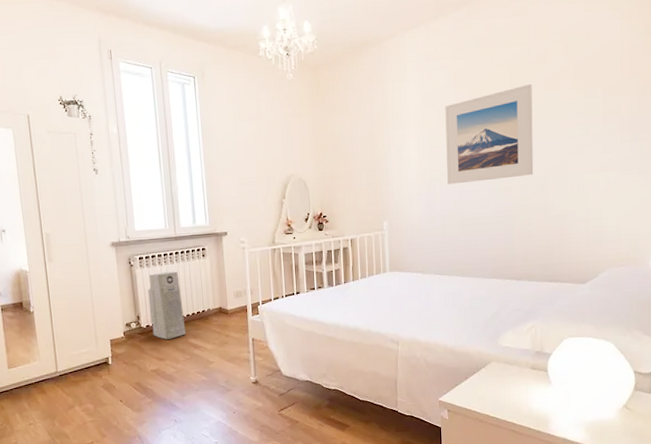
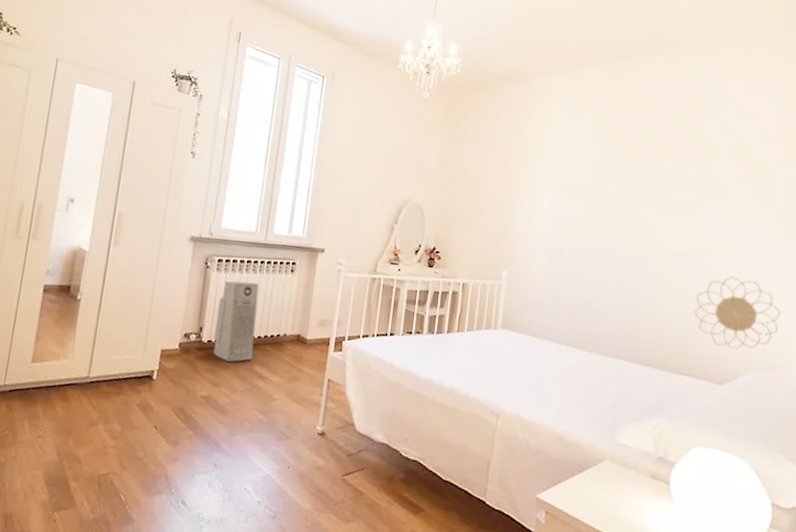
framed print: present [445,83,534,185] -> none [580,151,684,250]
decorative wall piece: none [555,189,632,252] -> present [694,276,782,349]

